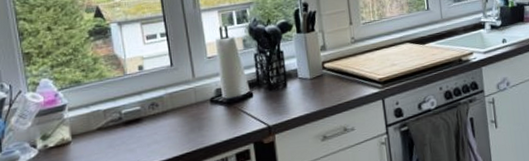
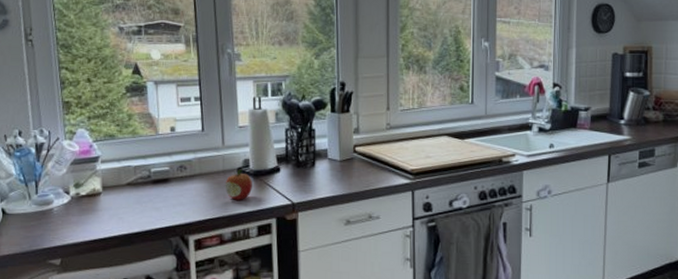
fruit: none [199,99,227,131] -> present [225,169,252,200]

